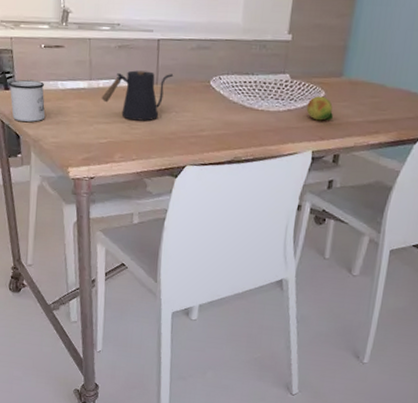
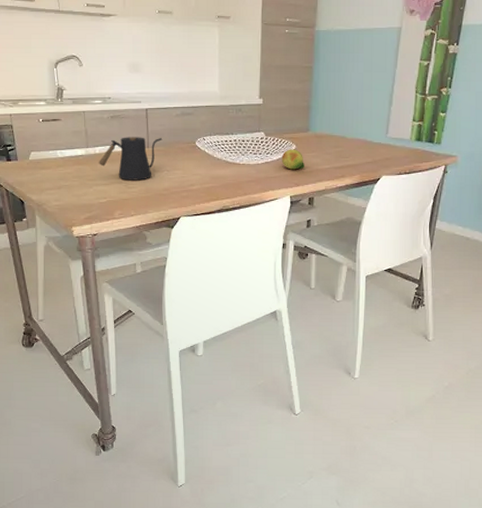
mug: present [8,80,46,122] -> none [10,151,47,188]

